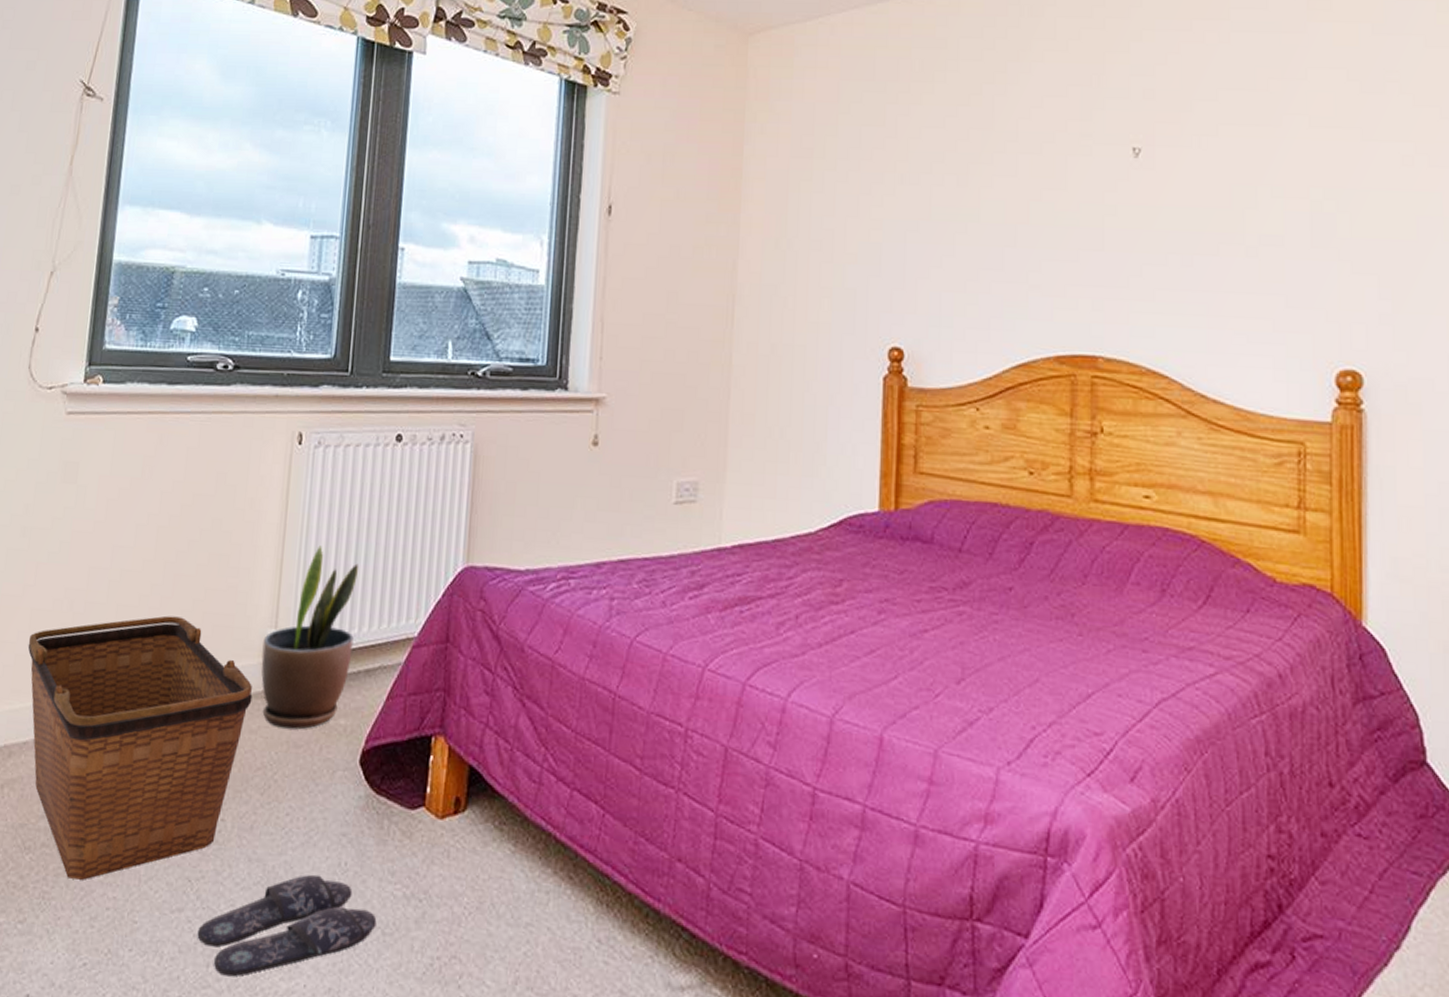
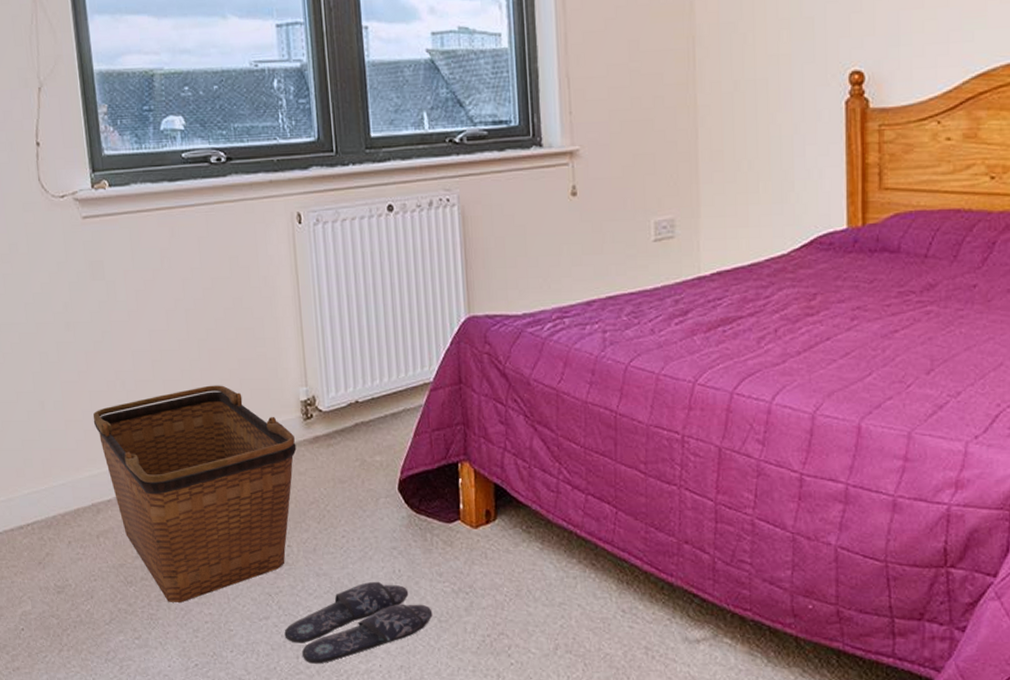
potted plant: present [261,545,358,729] -> none [297,312,378,468]

